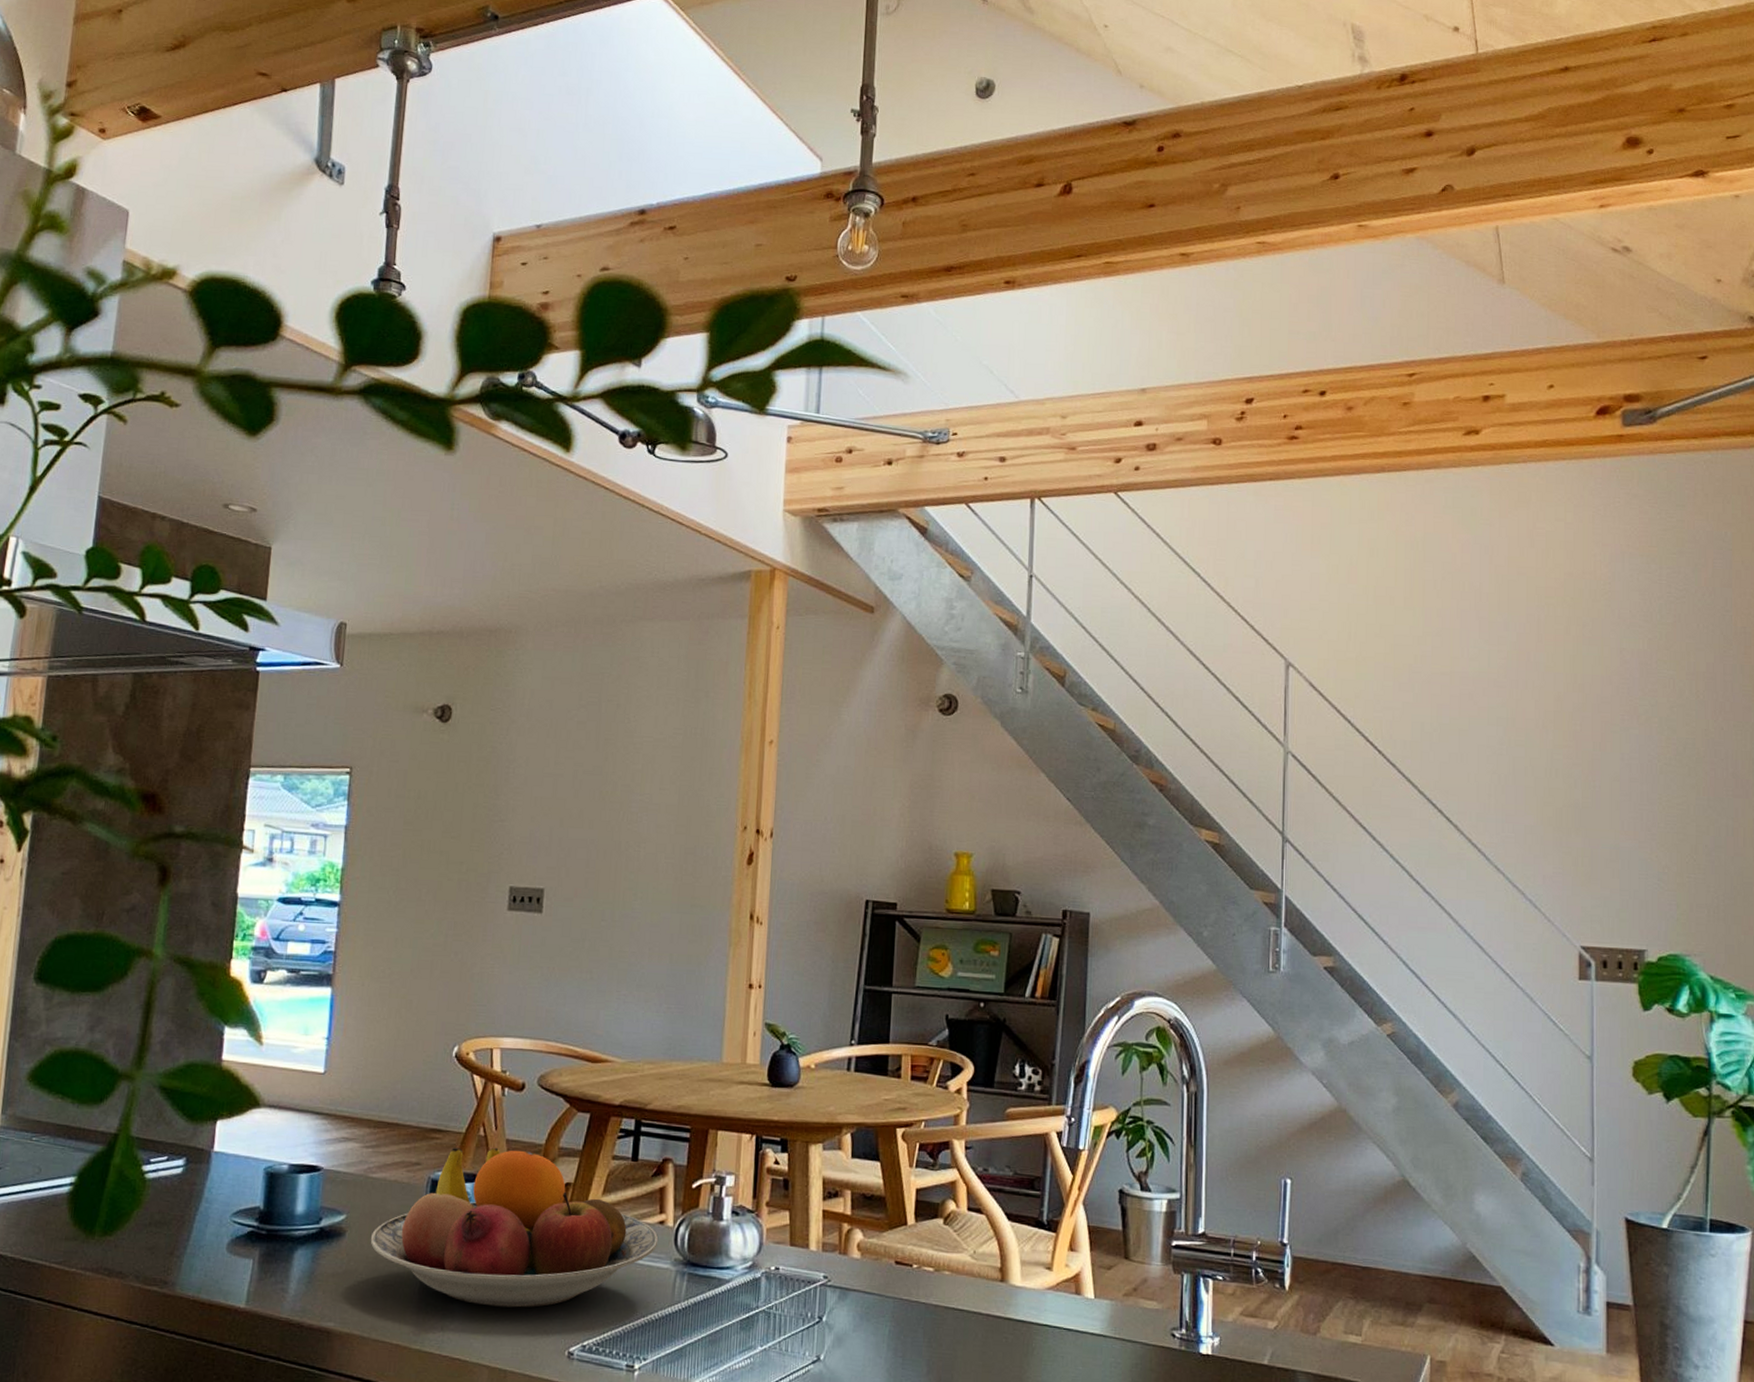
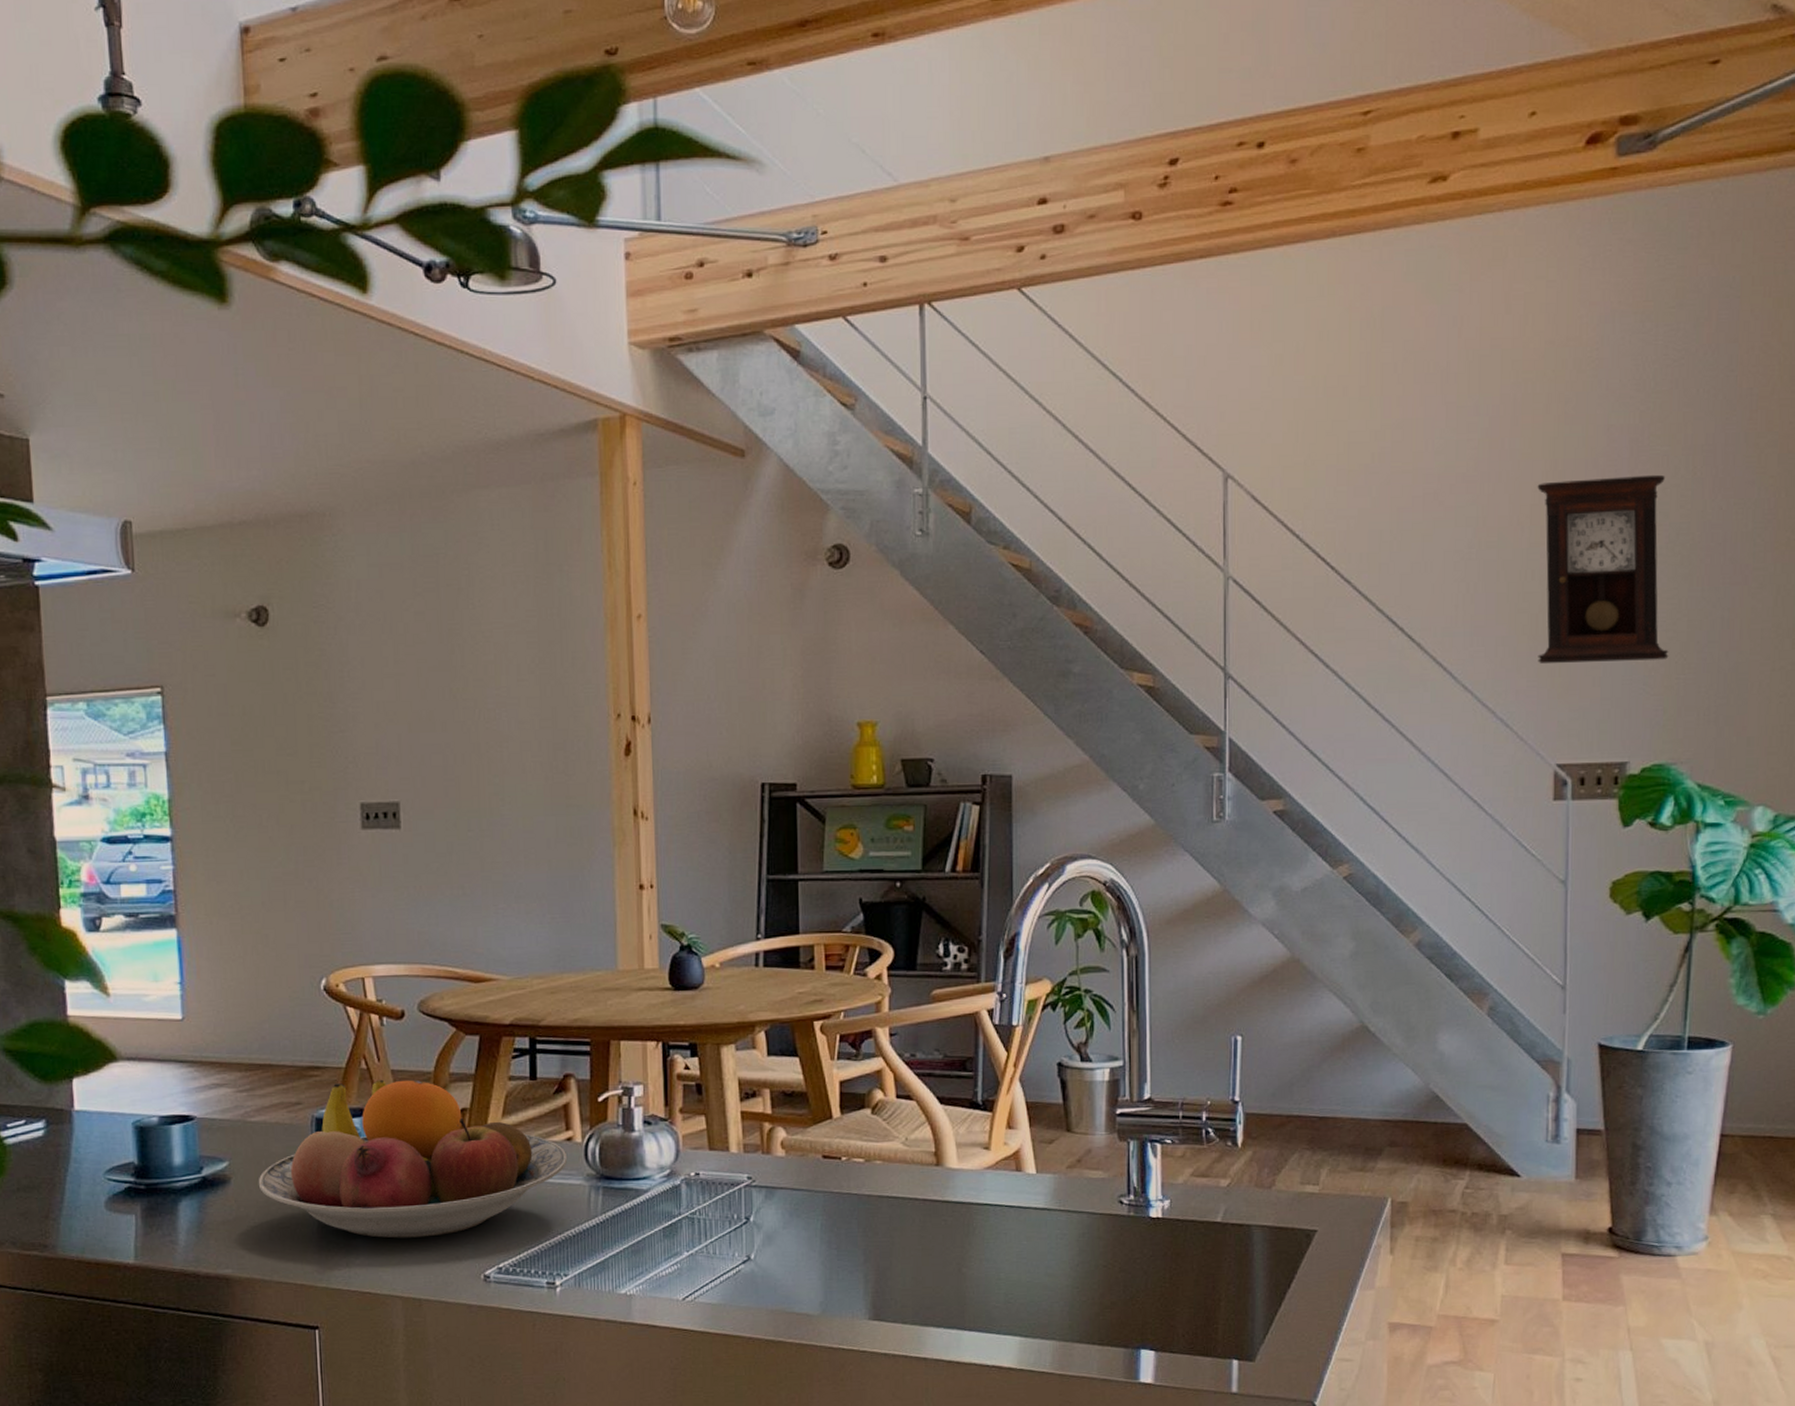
pendulum clock: none [1560,693,1680,859] -> present [1537,474,1669,663]

